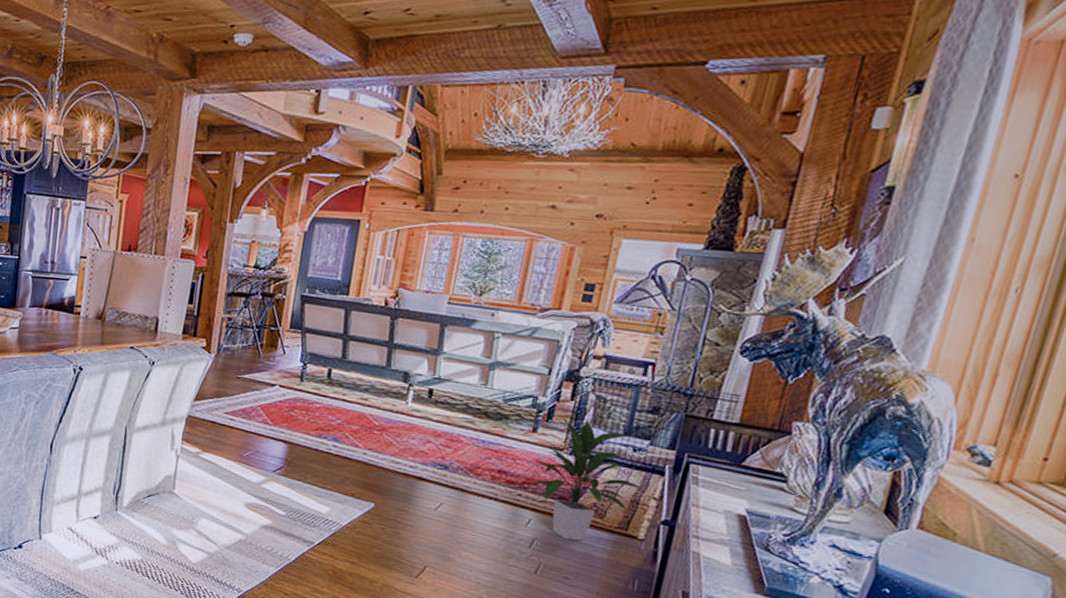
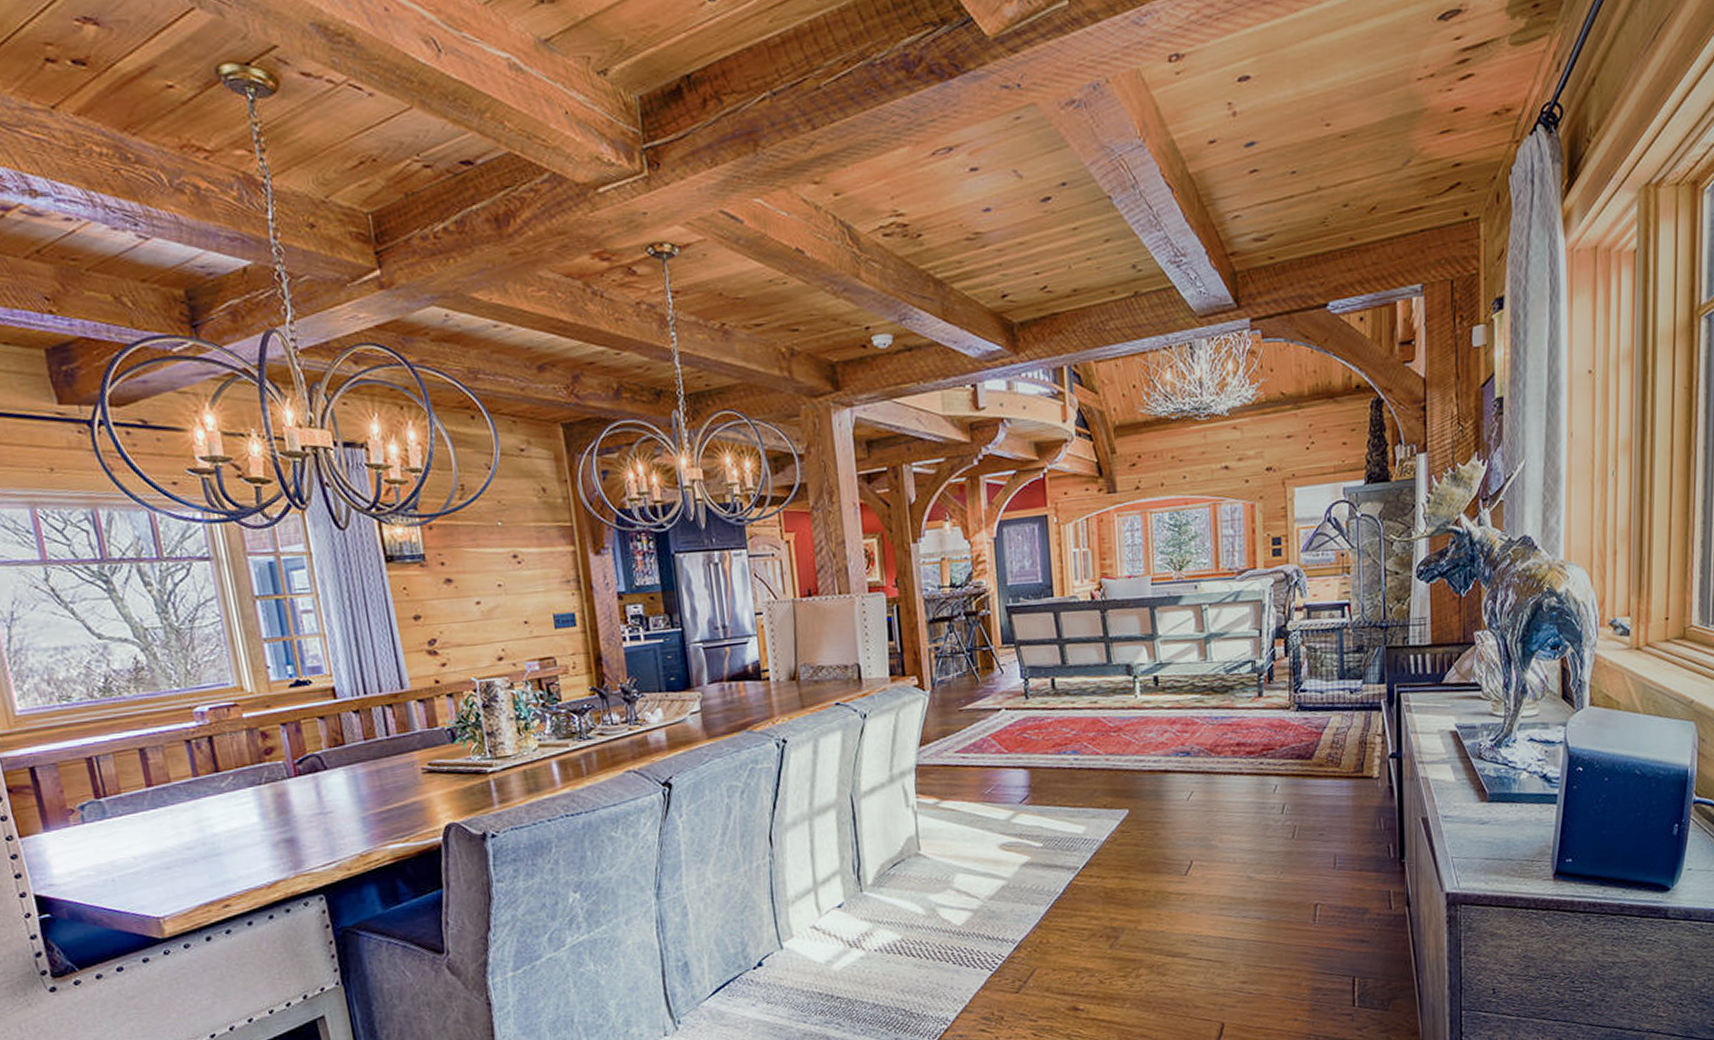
indoor plant: present [527,417,646,541] -> none [1265,673,1369,797]

